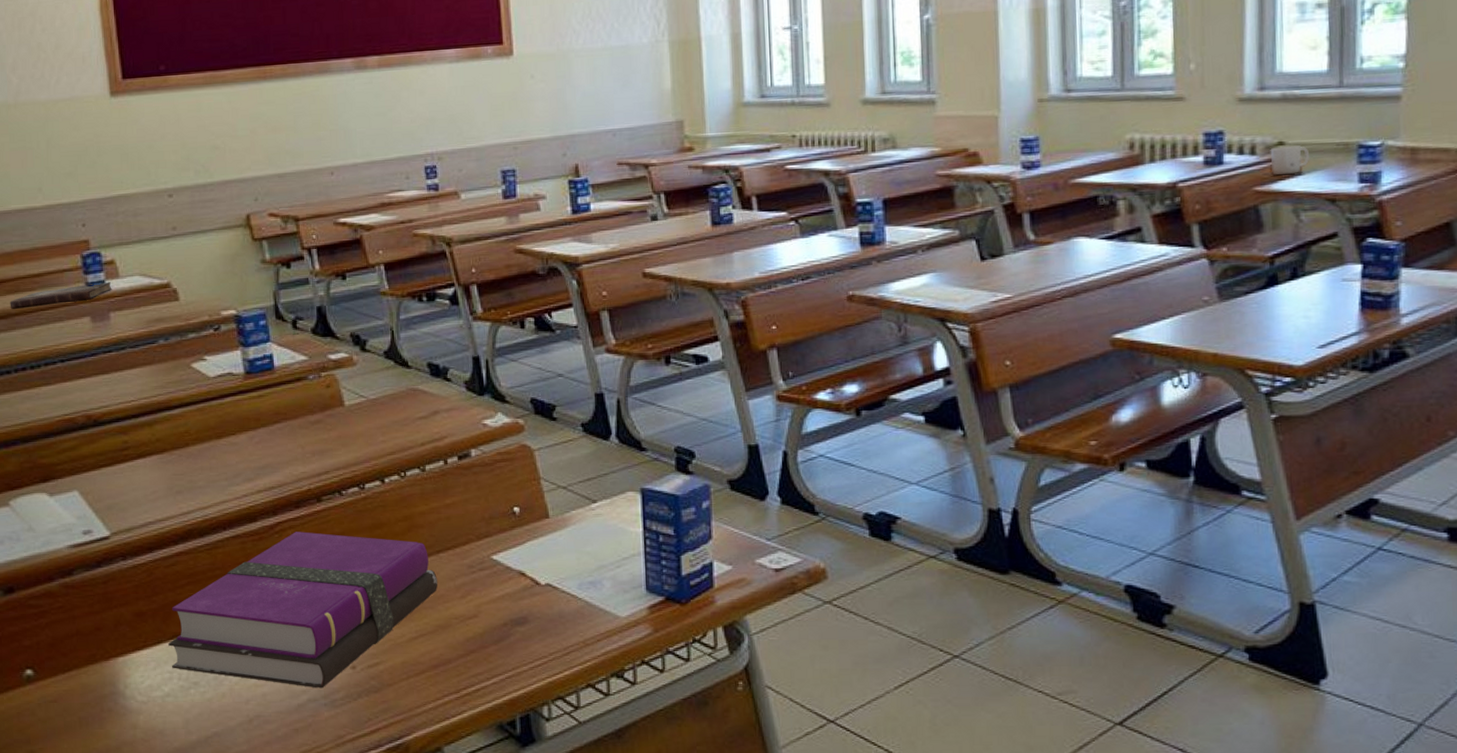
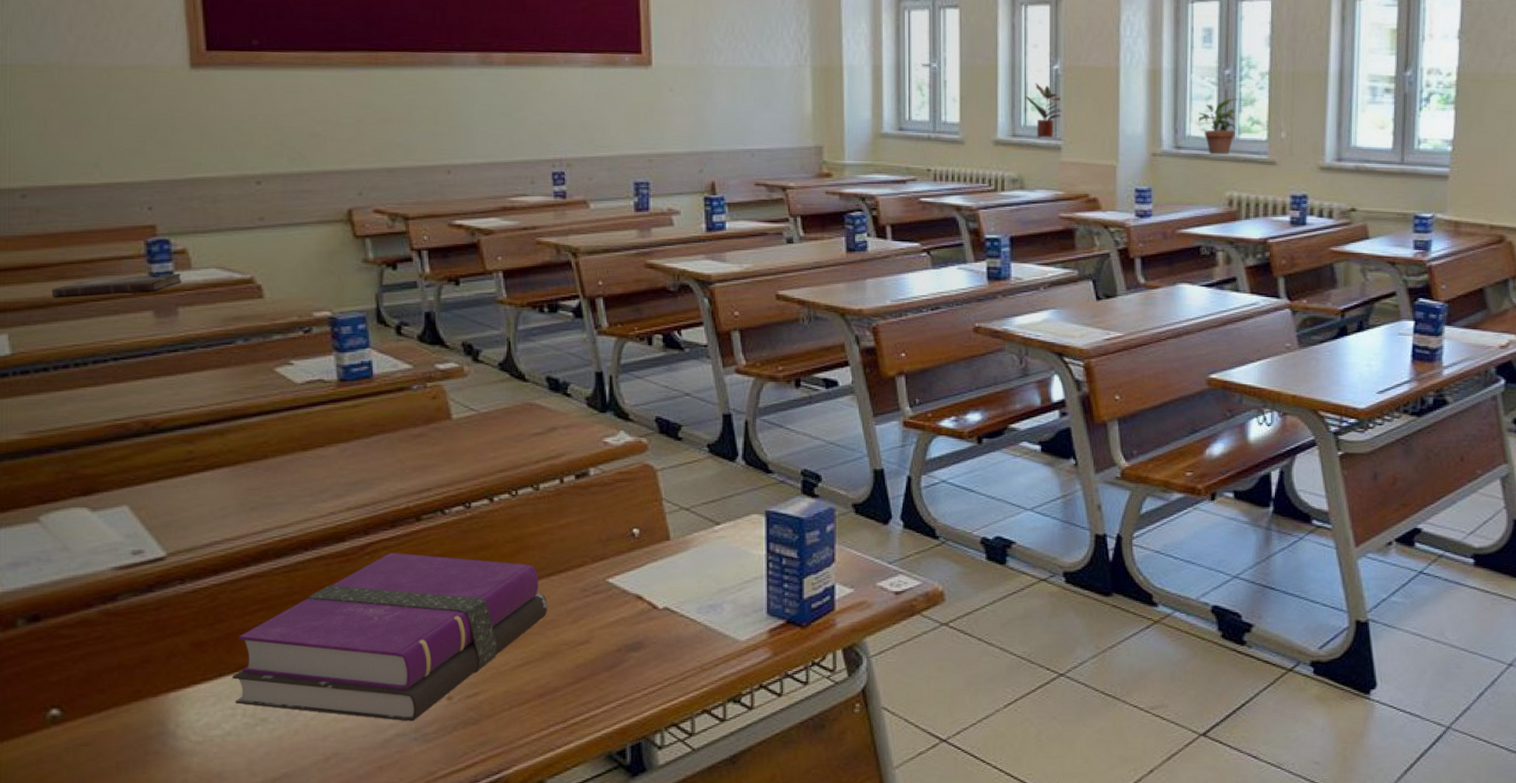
potted plant: none [894,35,936,93] -> present [1025,83,1062,138]
potted plant: none [1091,31,1137,95] -> present [1199,98,1238,154]
mug: present [1270,145,1309,176] -> none [1344,213,1375,238]

